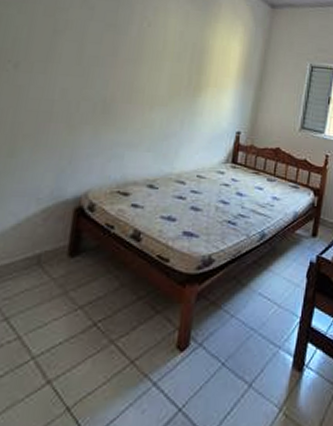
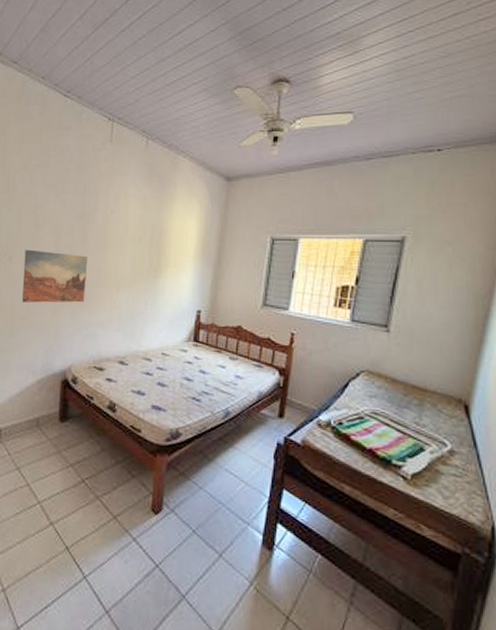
wall art: none [28,56,117,120] -> present [22,249,87,303]

